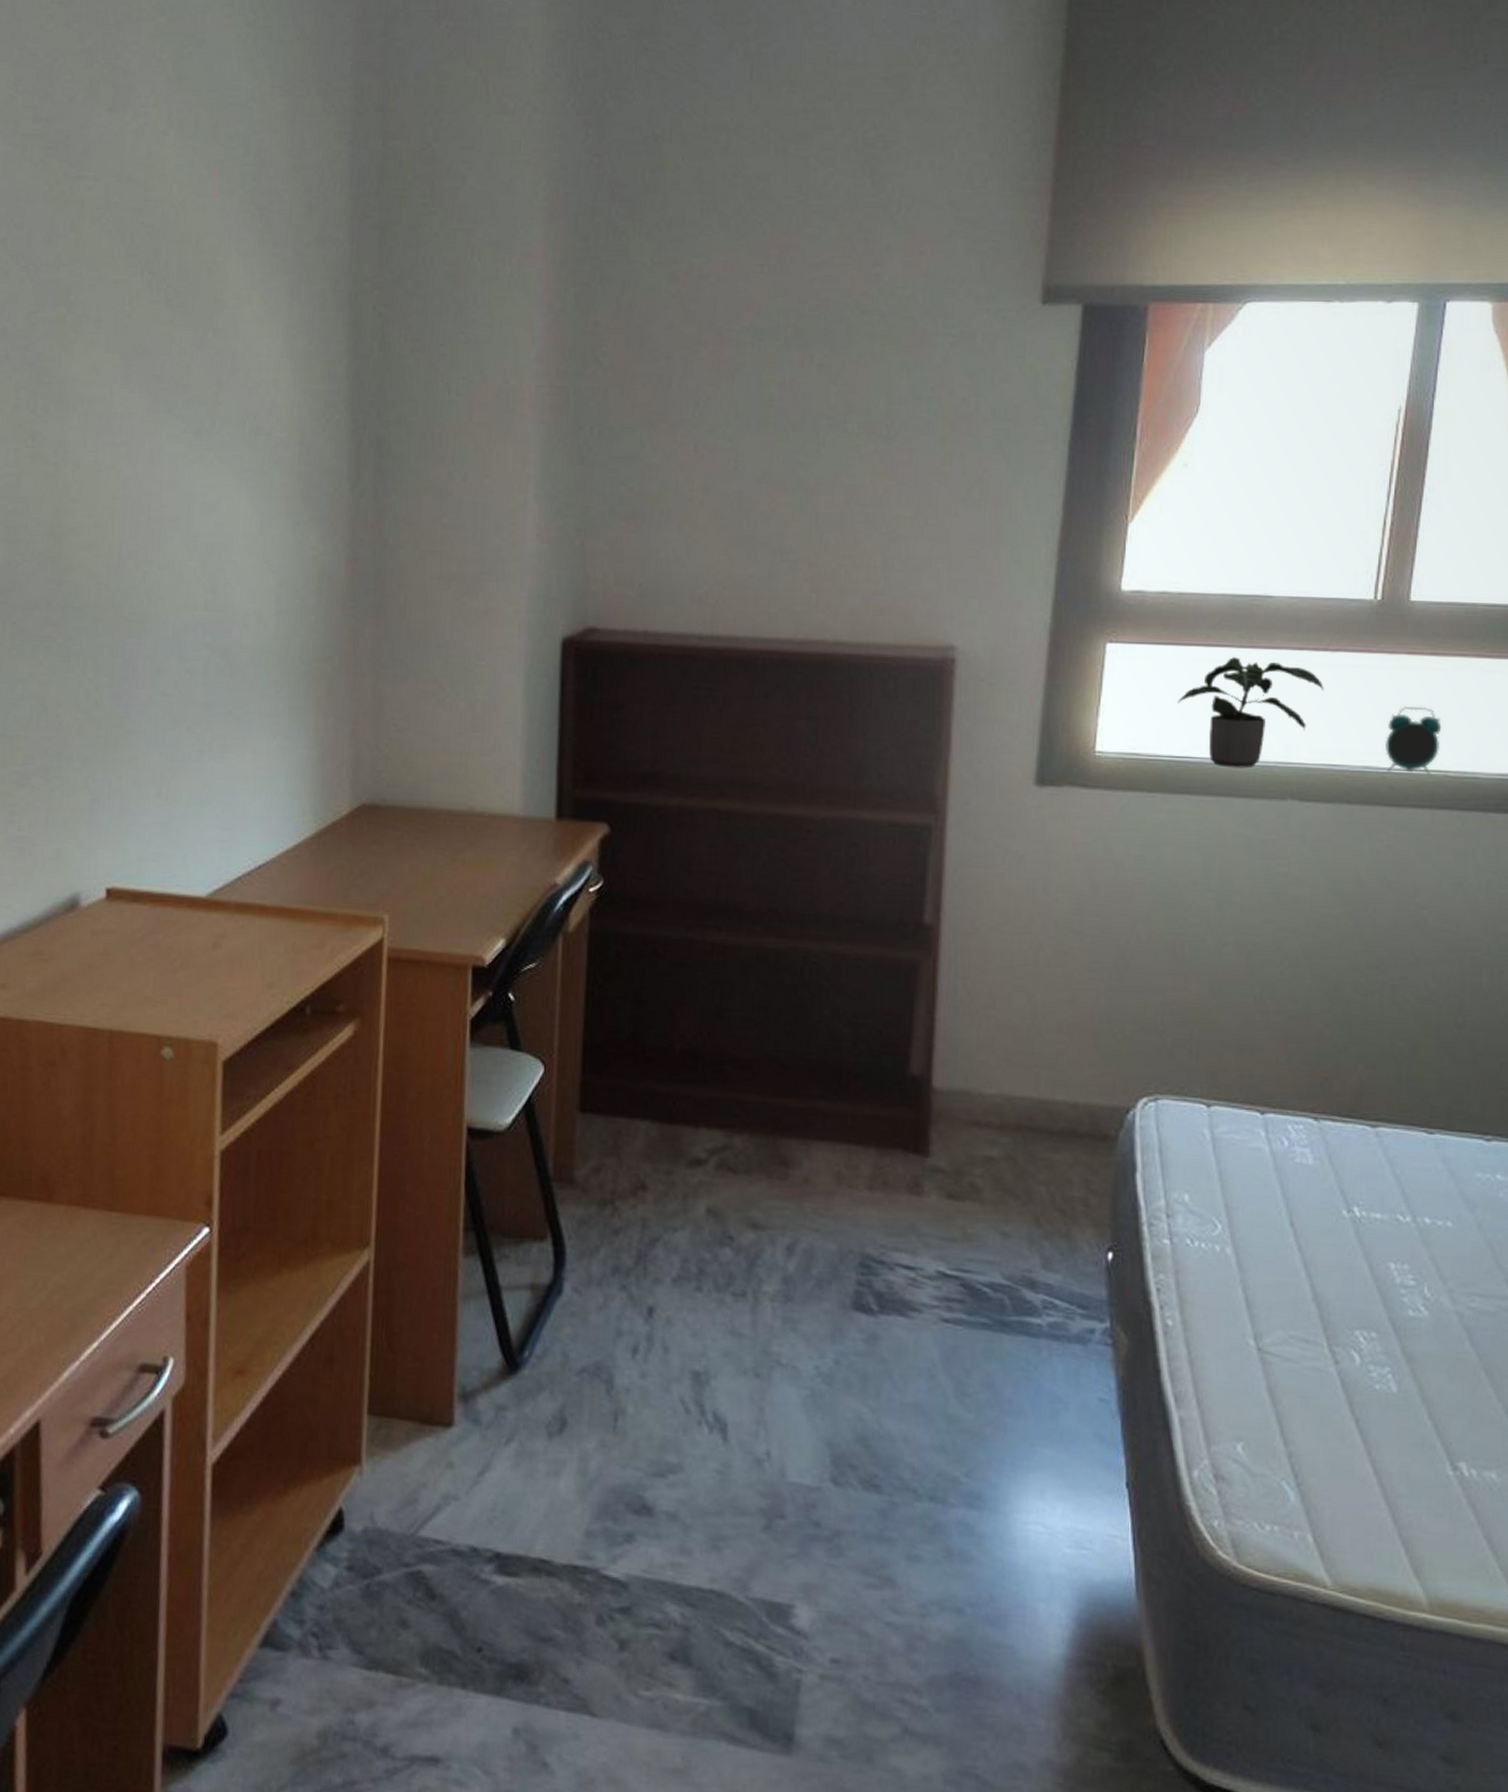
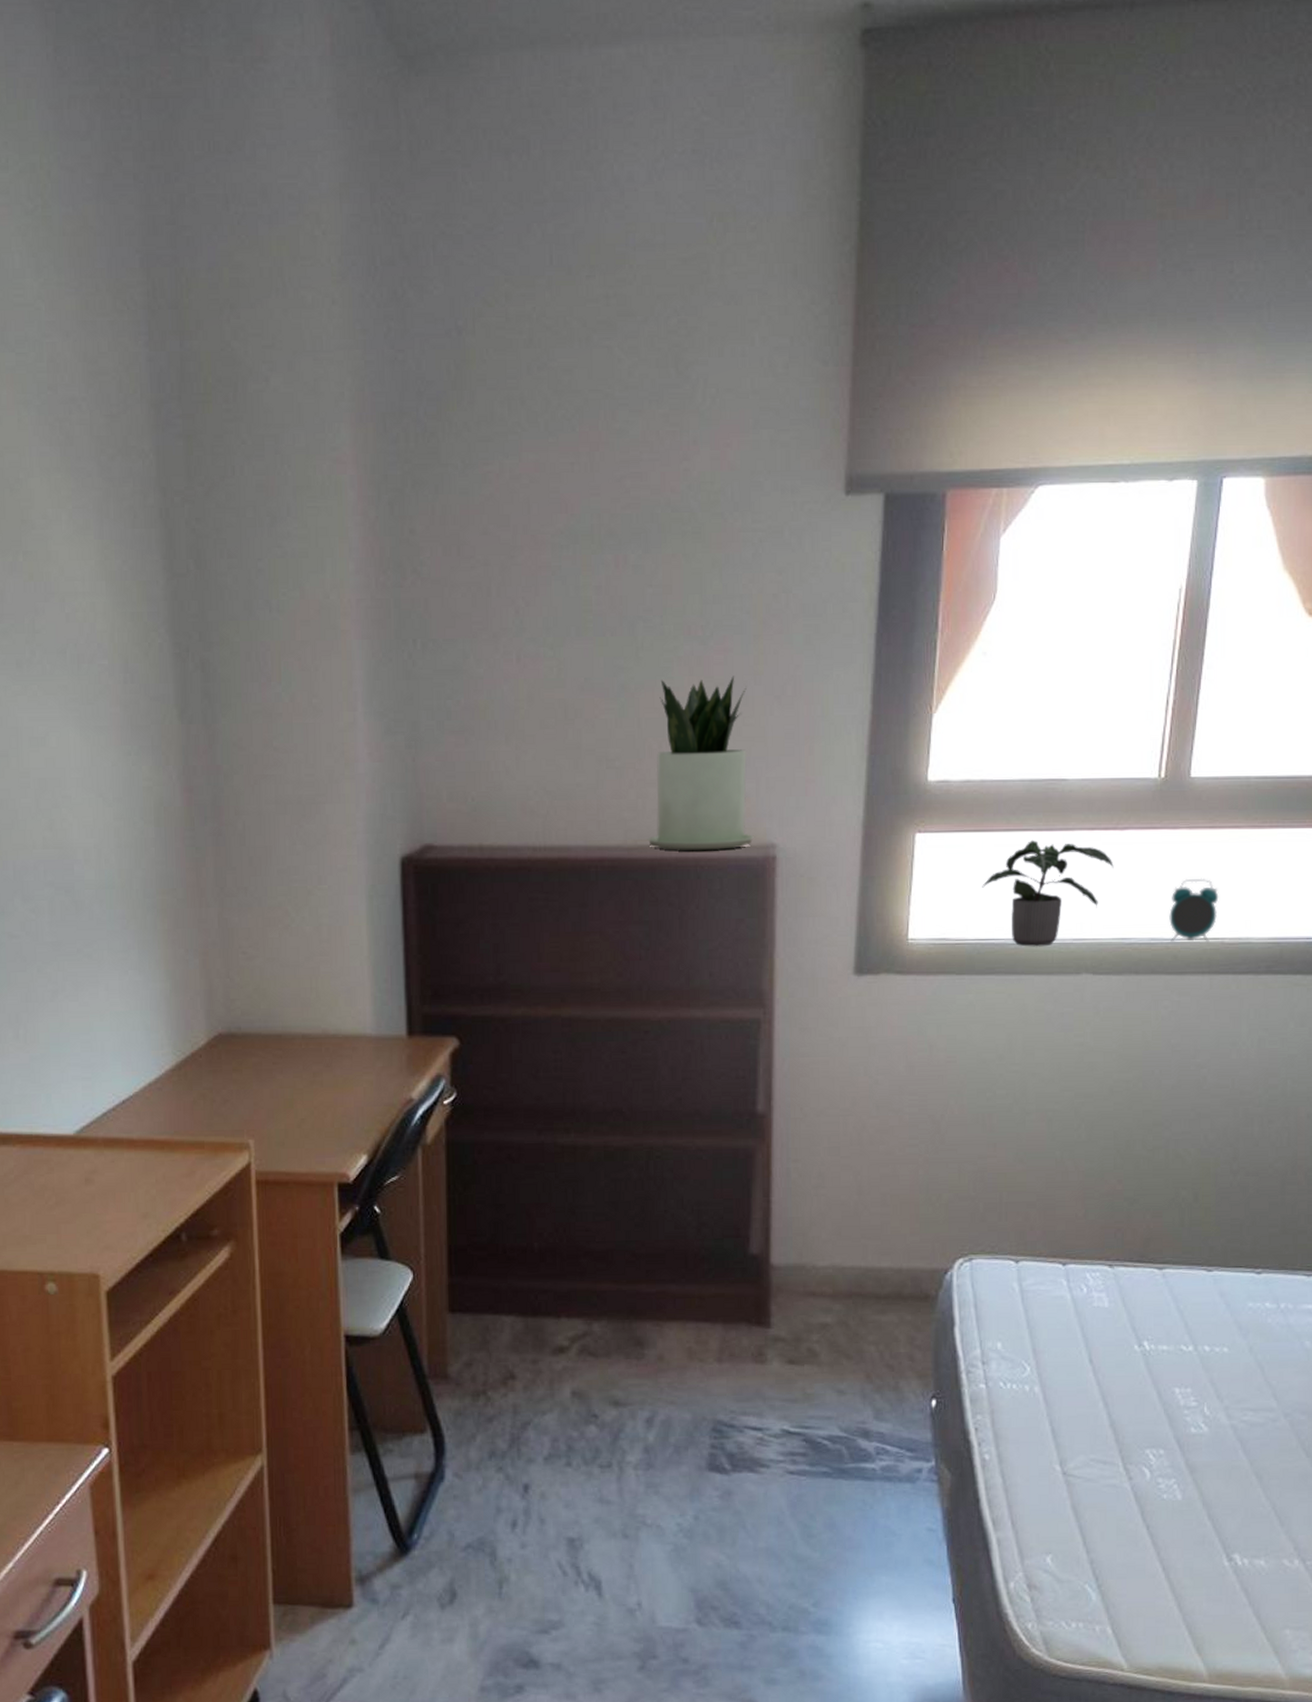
planter: none [819,476,934,650] -> present [647,676,755,851]

